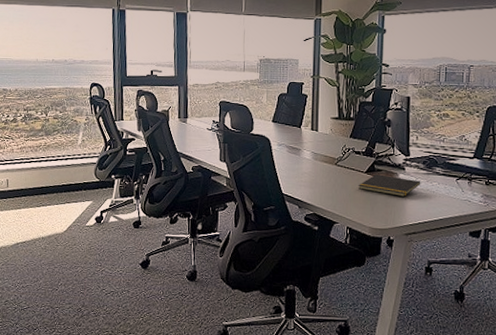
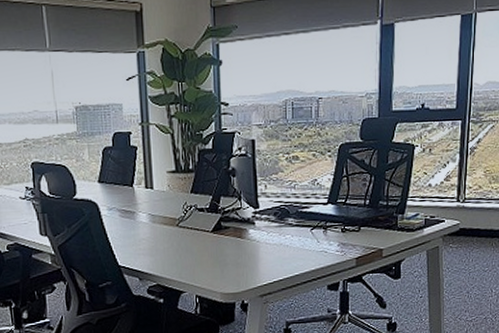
notepad: present [358,174,421,197] -> none [205,232,273,255]

